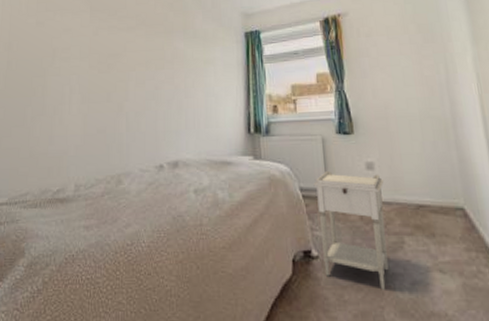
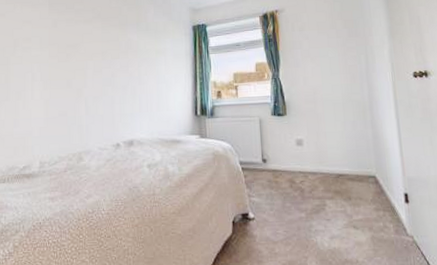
nightstand: present [313,171,389,290] -> none [251,147,312,244]

